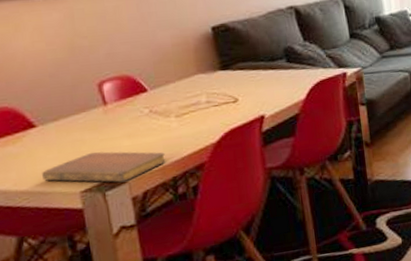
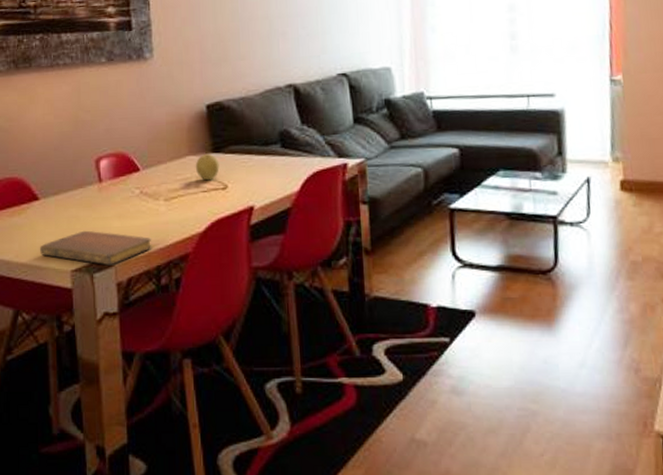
fruit: none [204,72,229,96] -> present [195,154,220,181]

